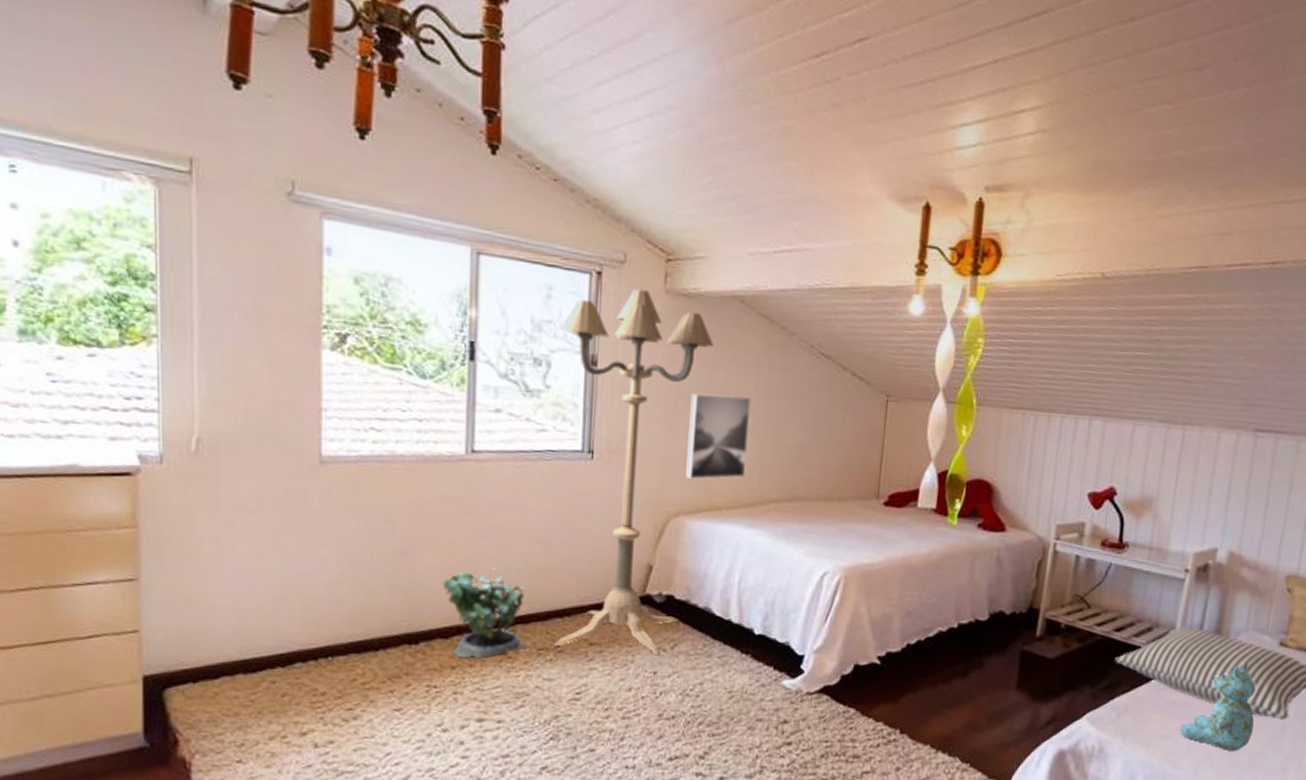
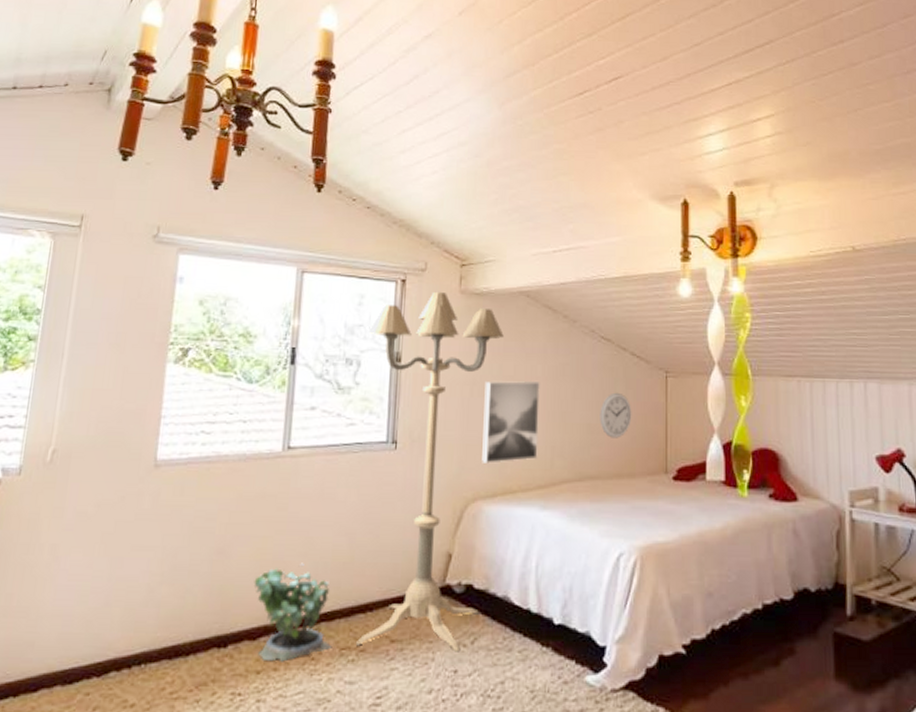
wall clock: none [813,413,848,461] -> present [599,392,632,438]

